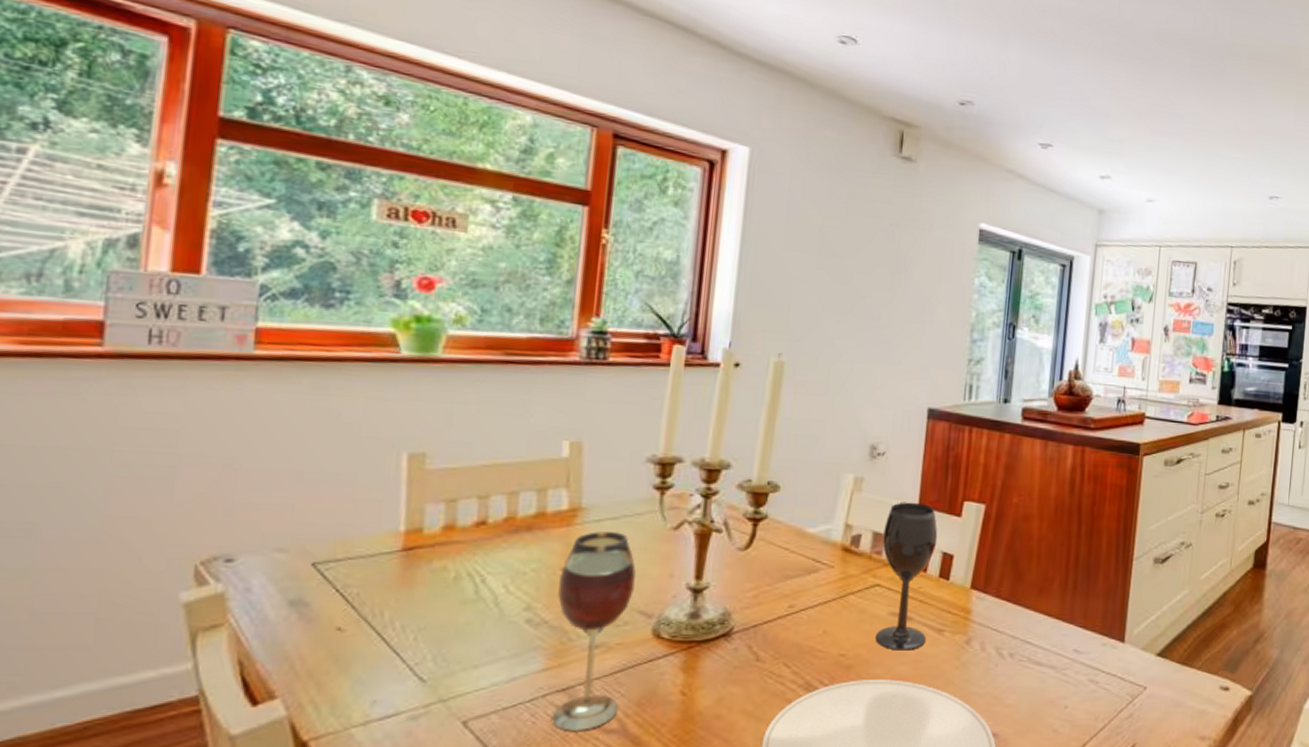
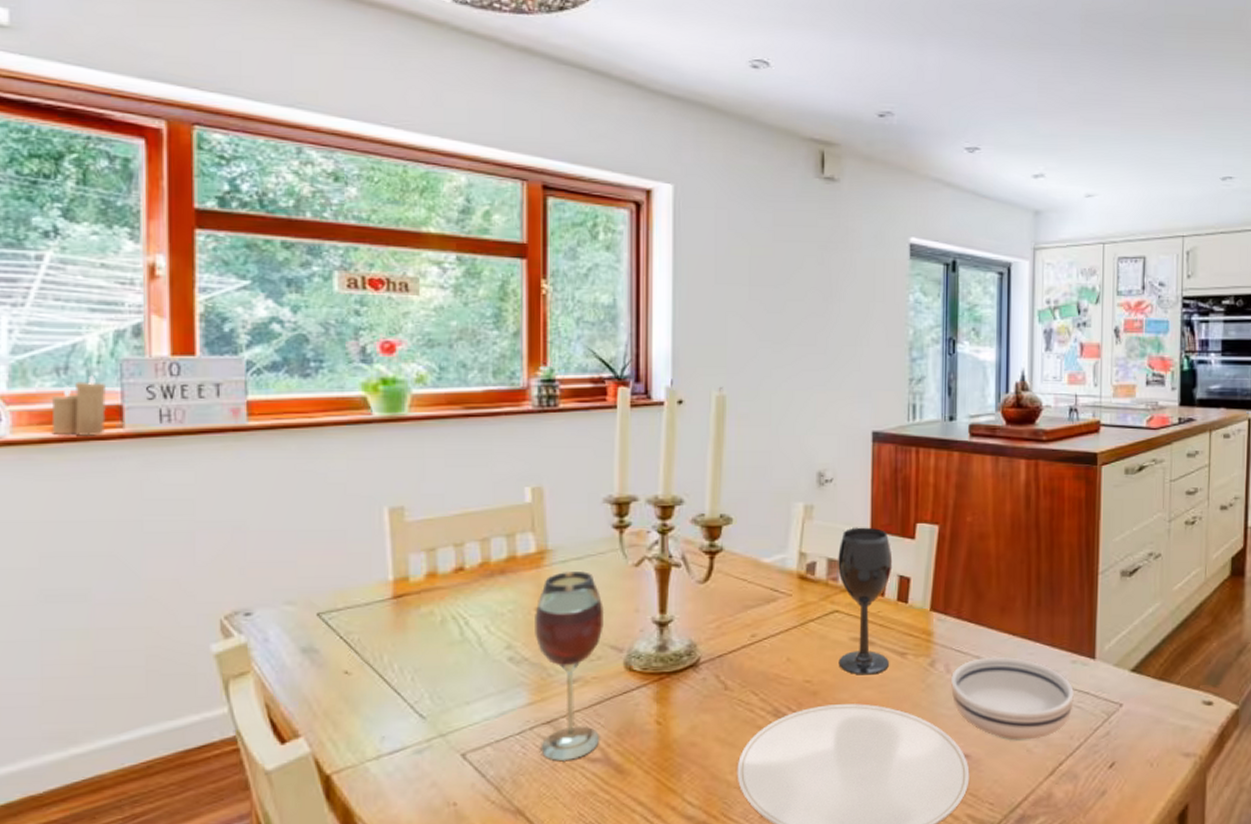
candle: none [11,285,88,353] -> present [51,375,107,436]
bowl: none [985,636,1102,720] -> present [951,656,1074,740]

